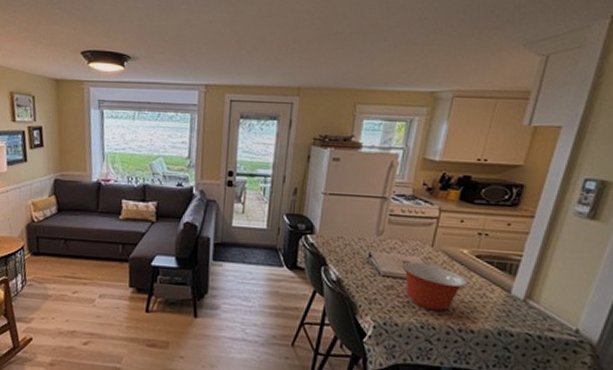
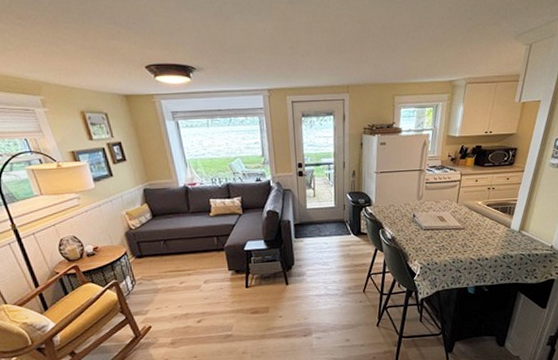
mixing bowl: present [402,261,467,311] -> none [437,215,482,249]

